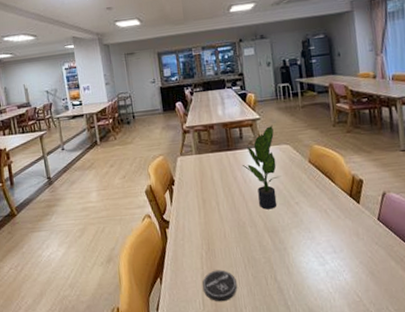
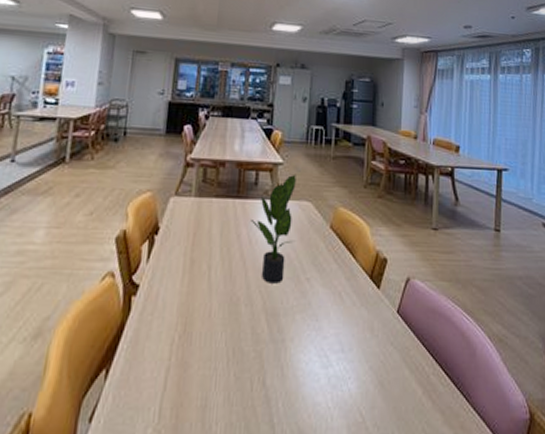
coaster: present [202,269,237,302] -> none [164,363,212,413]

